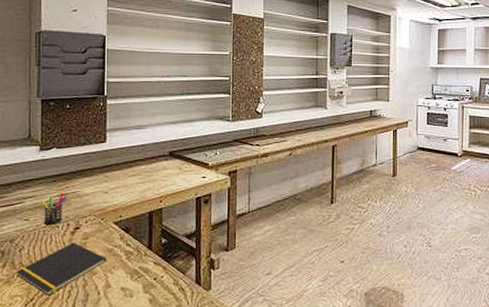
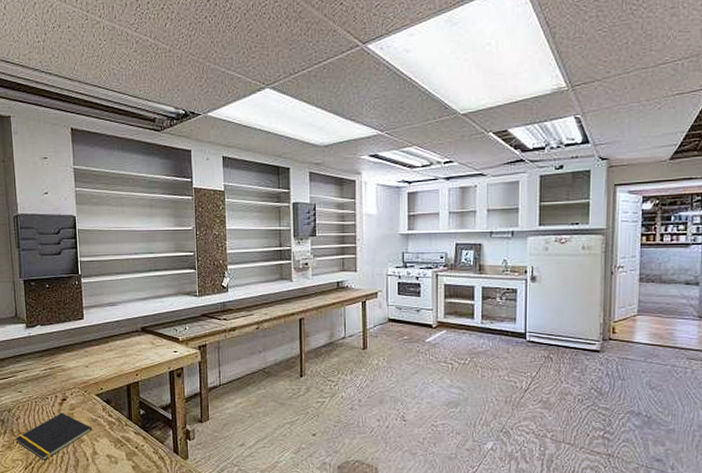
pen holder: present [40,192,68,225] -> none [30,366,54,396]

